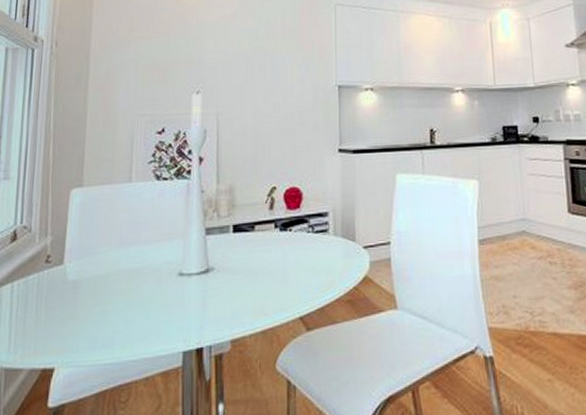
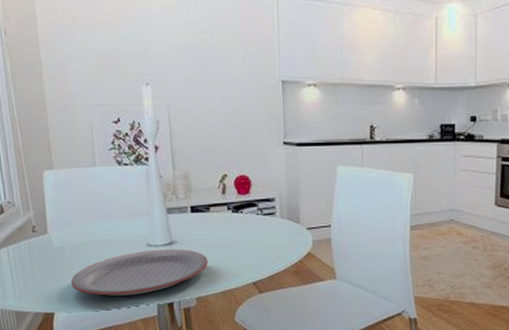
plate: none [81,277,249,342] -> present [71,249,209,296]

